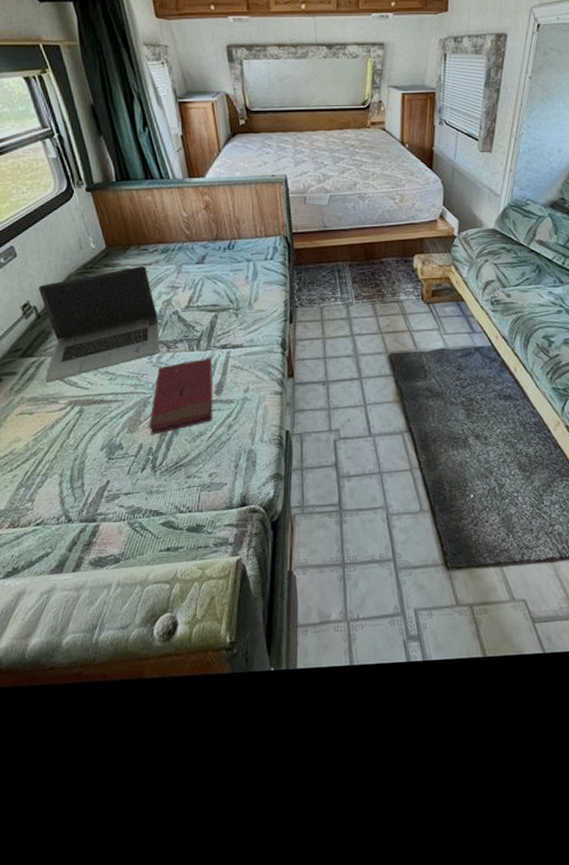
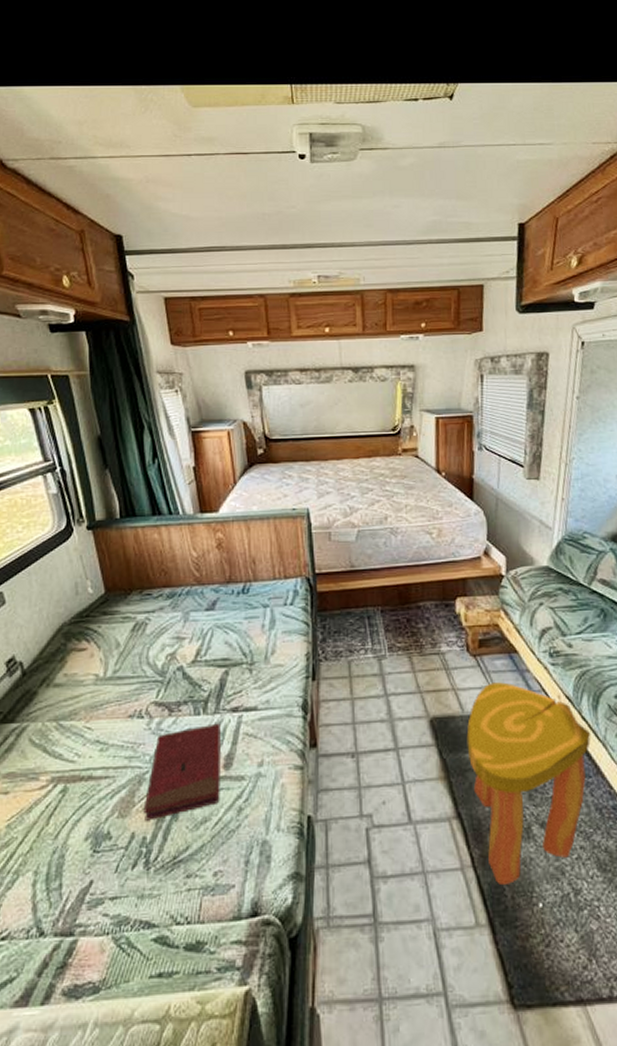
laptop computer: present [39,265,161,382] -> none [25,613,161,754]
stool: none [418,325,521,481] -> present [466,682,591,884]

